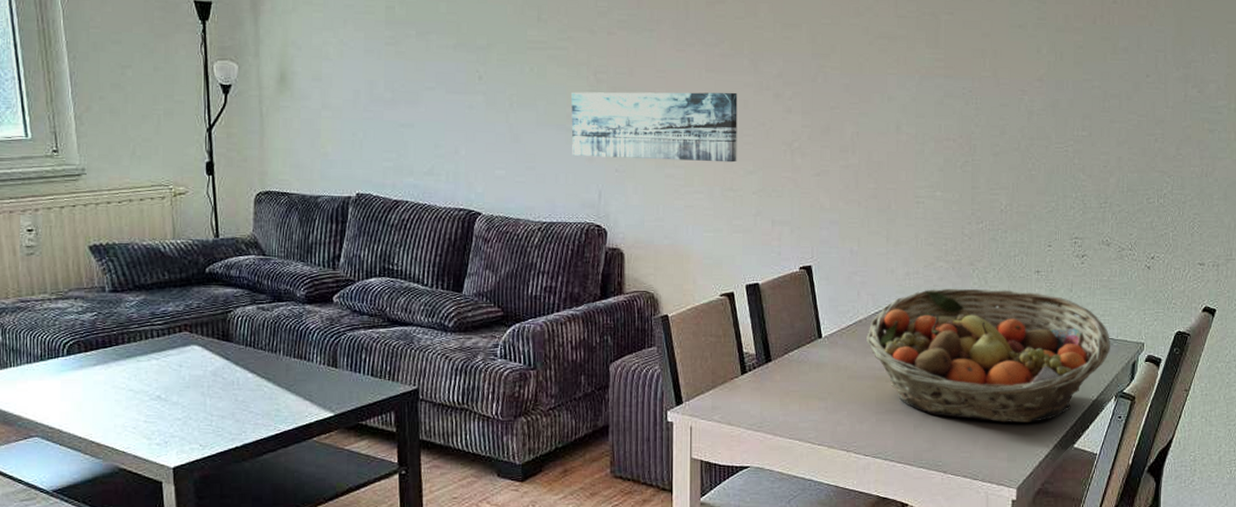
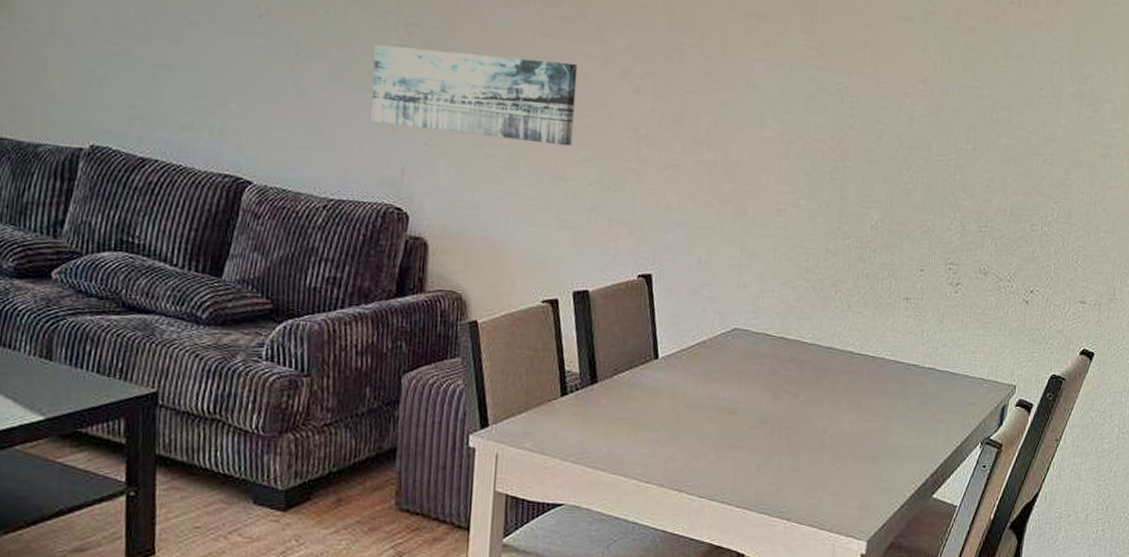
fruit basket: present [867,288,1110,422] -> none [710,310,980,468]

